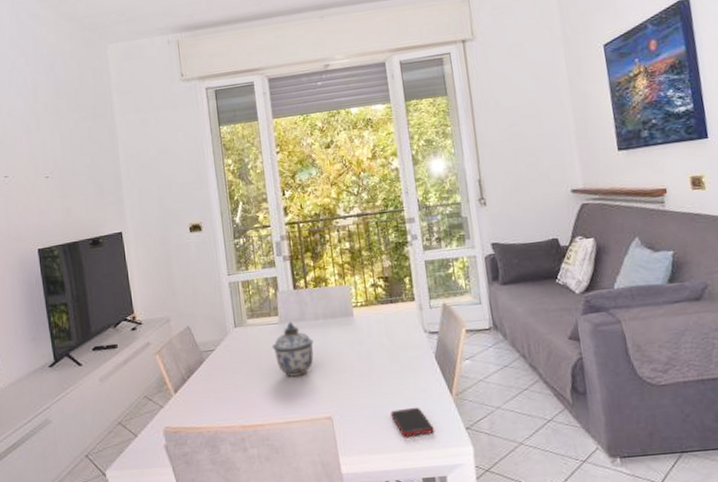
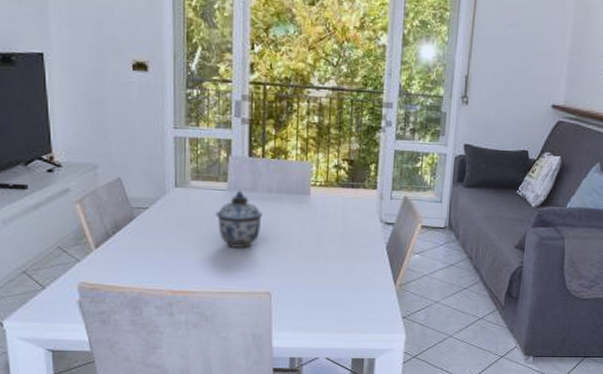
cell phone: present [390,407,434,437] -> none [331,292,372,320]

